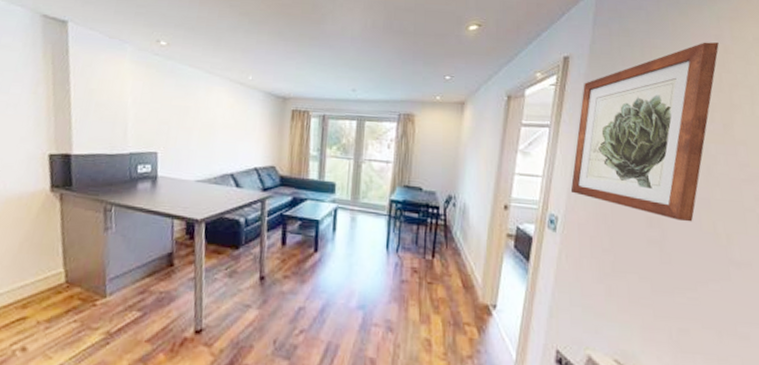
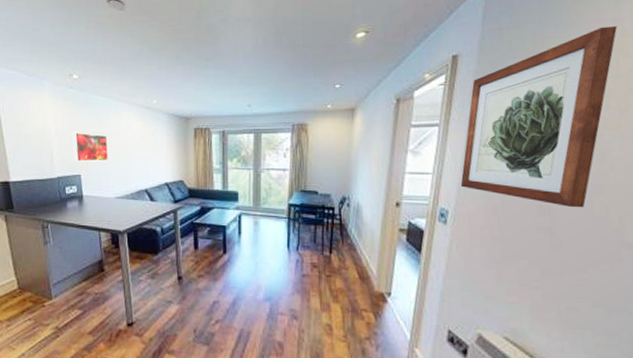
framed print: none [151,103,194,139] -> present [72,132,109,162]

